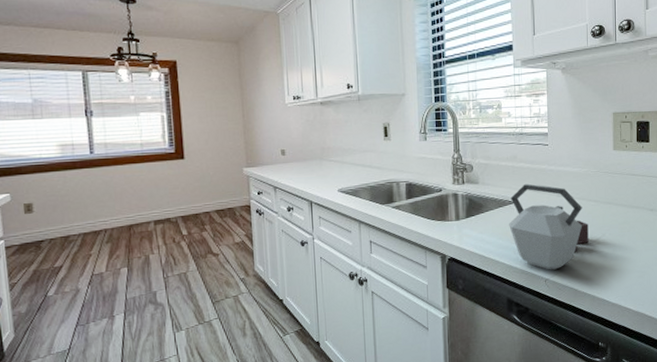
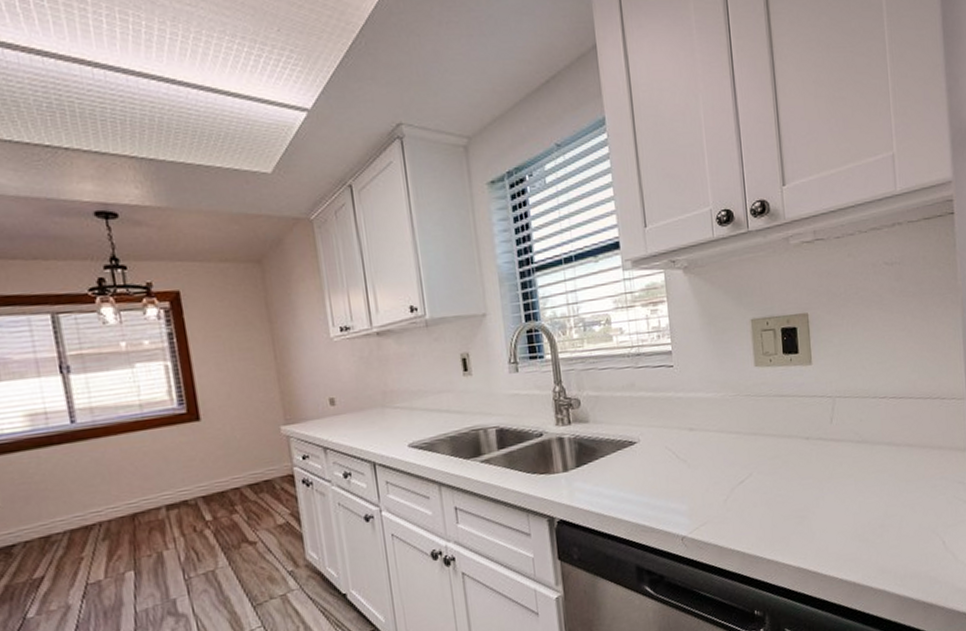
kettle: present [509,183,589,270] -> none [631,417,733,525]

